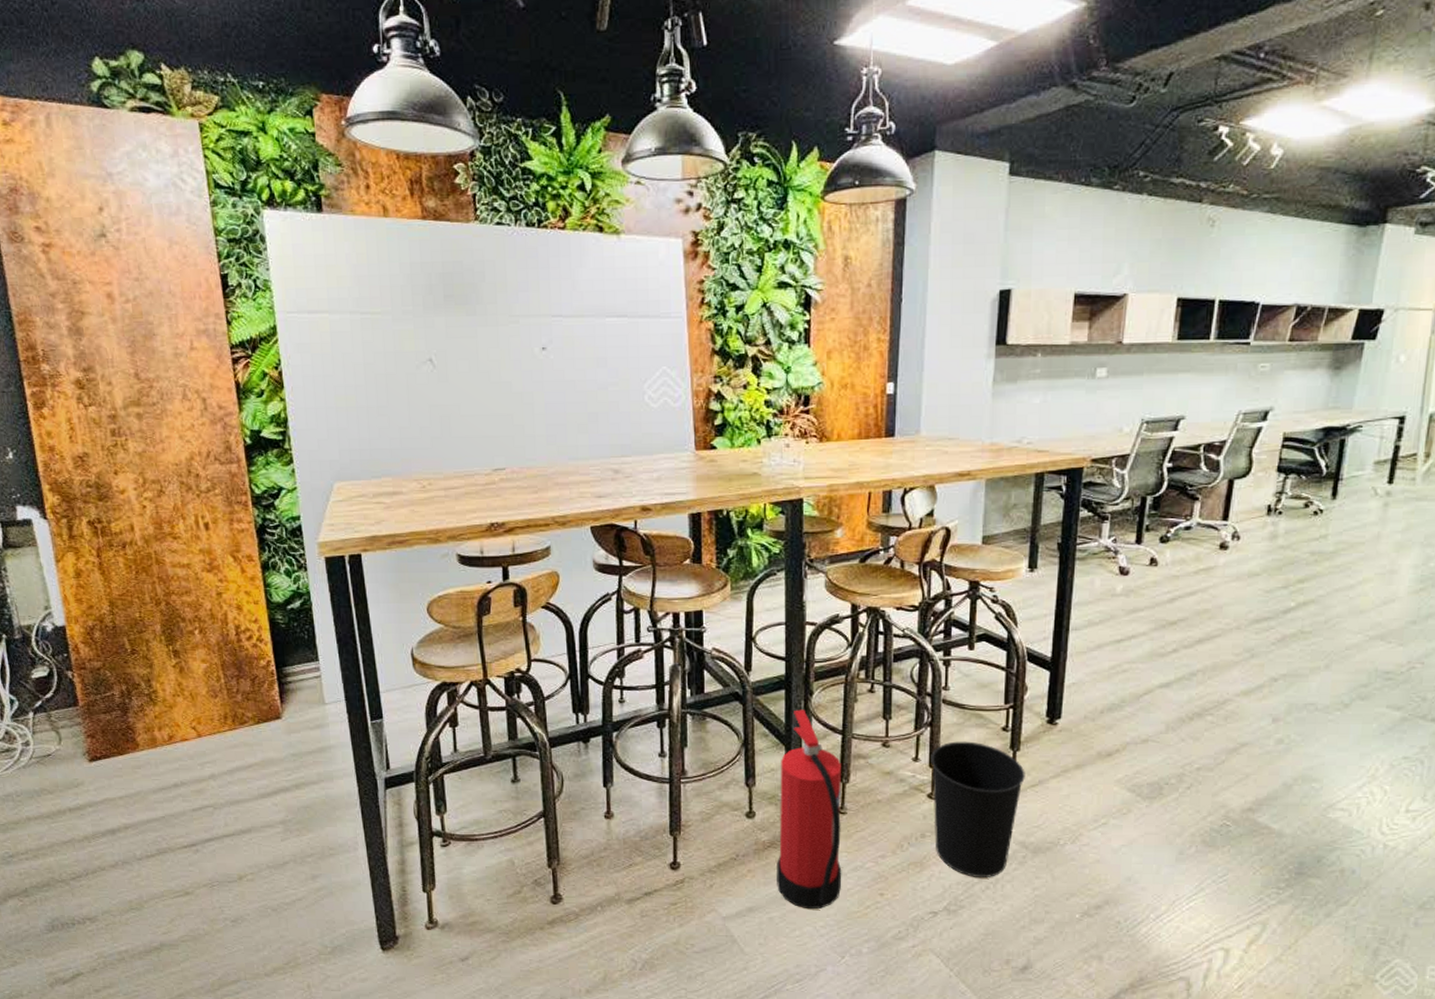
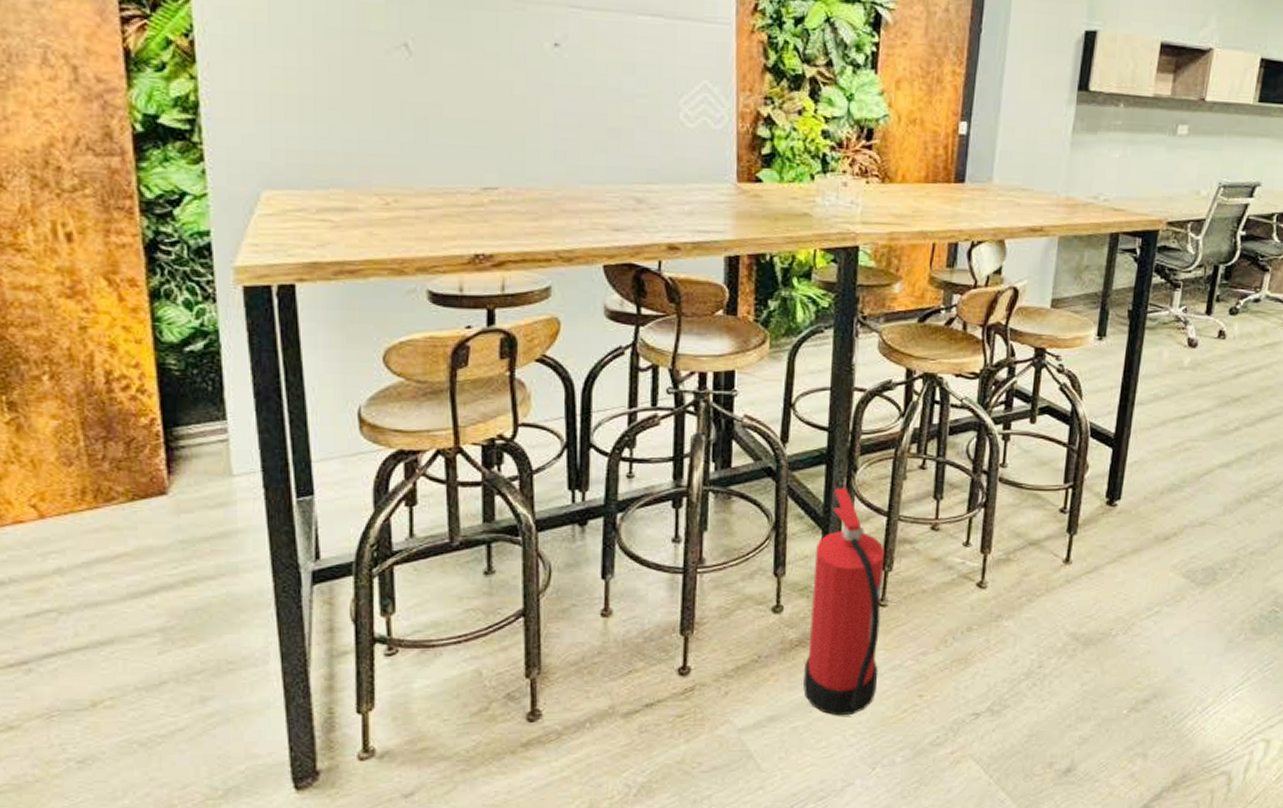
wastebasket: present [931,741,1025,878] -> none [982,524,1081,675]

